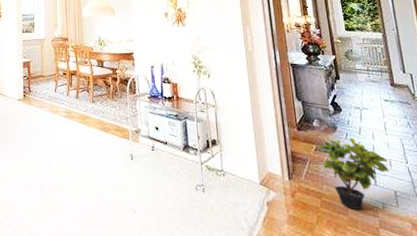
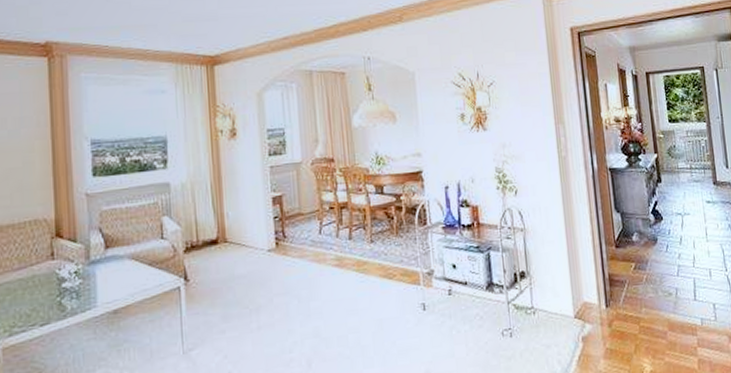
potted plant: present [315,137,389,210] -> none [635,249,709,331]

